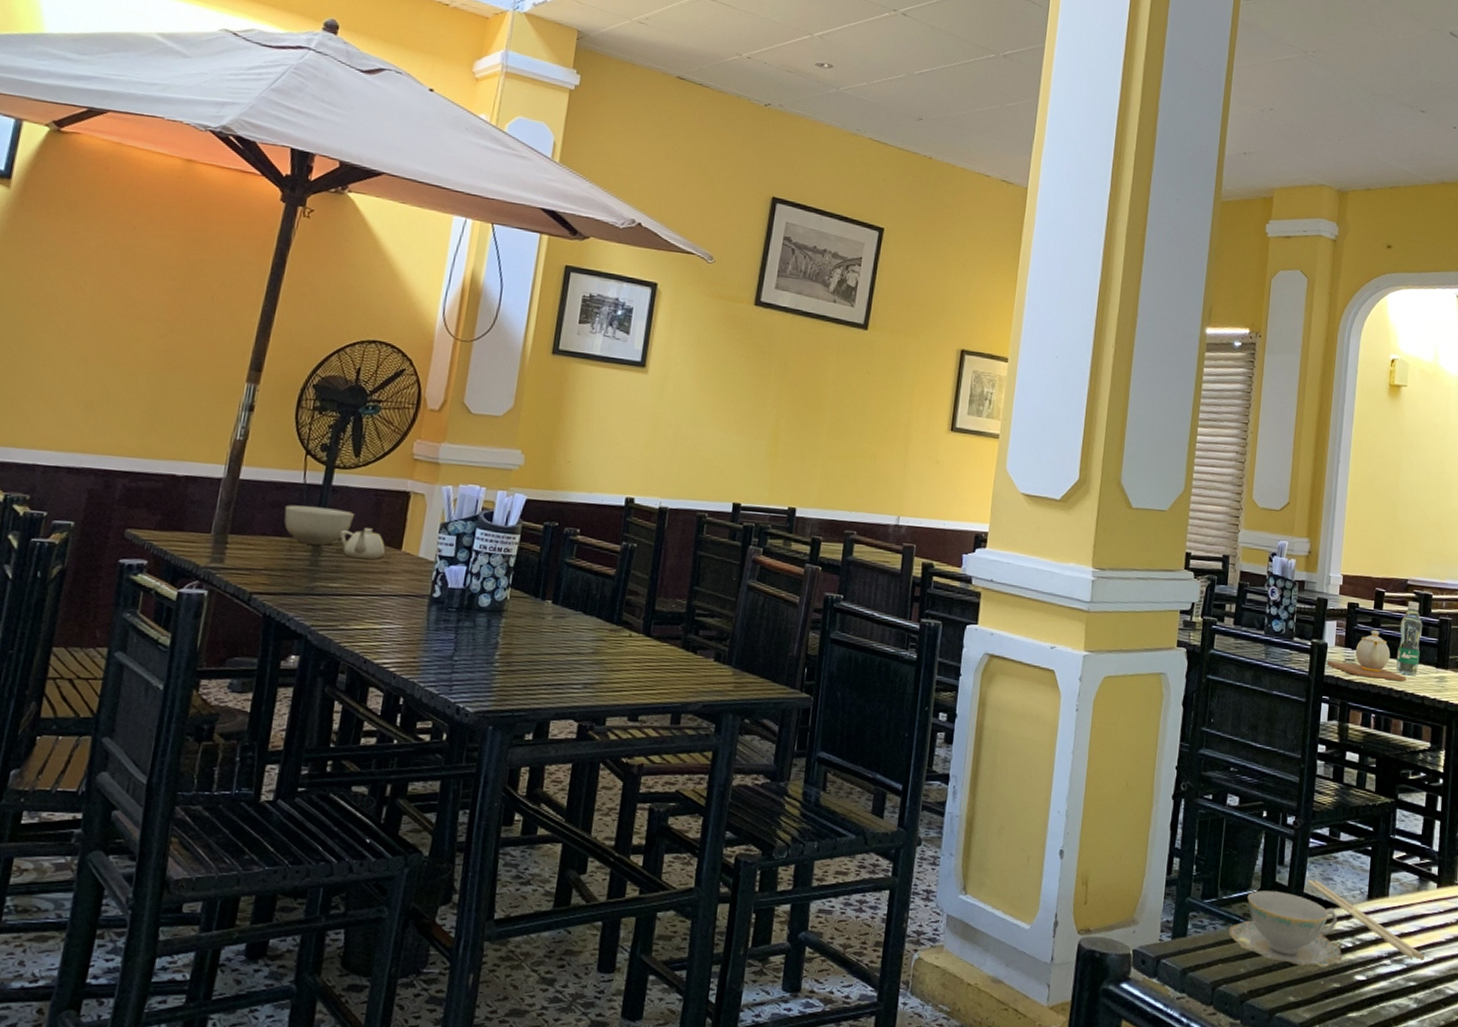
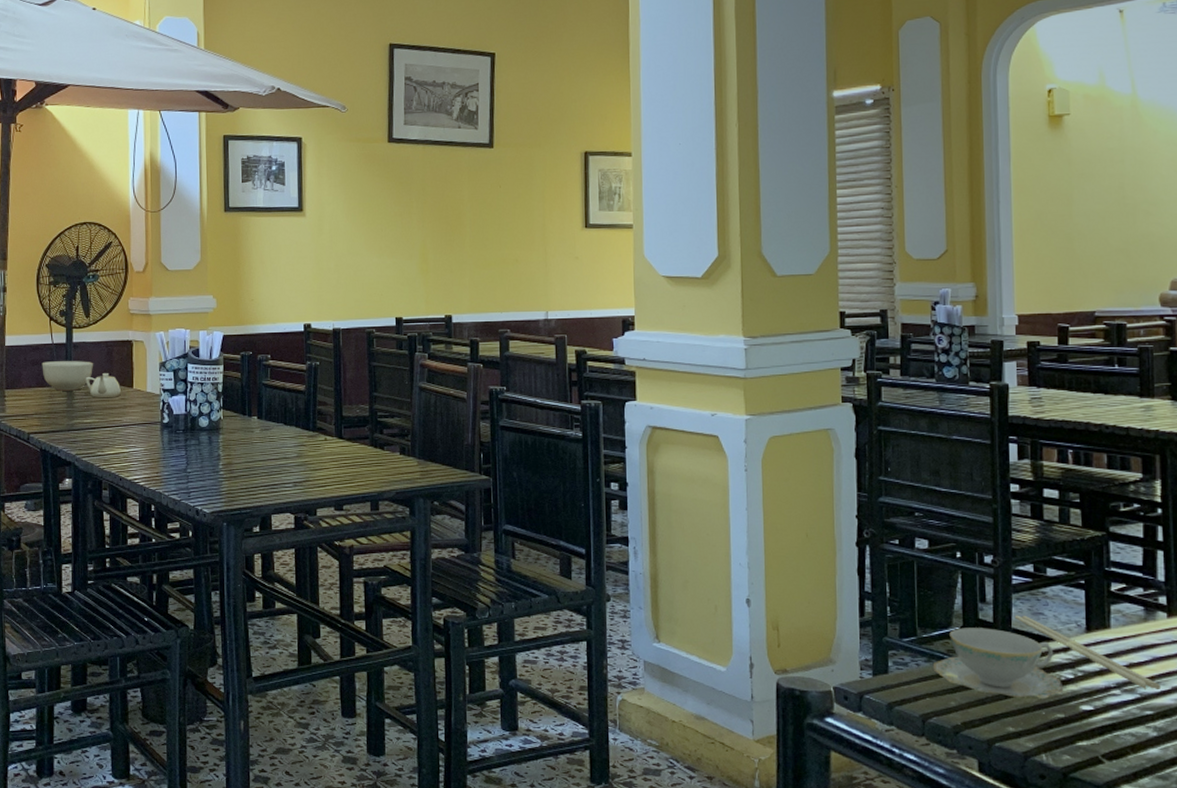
teapot: present [1326,629,1406,682] -> none [1009,365,1105,415]
bottle: present [1395,601,1423,676] -> none [1090,333,1119,408]

